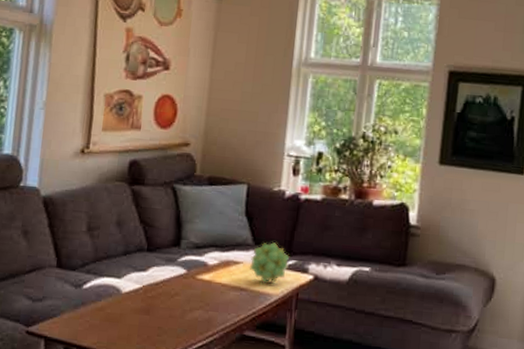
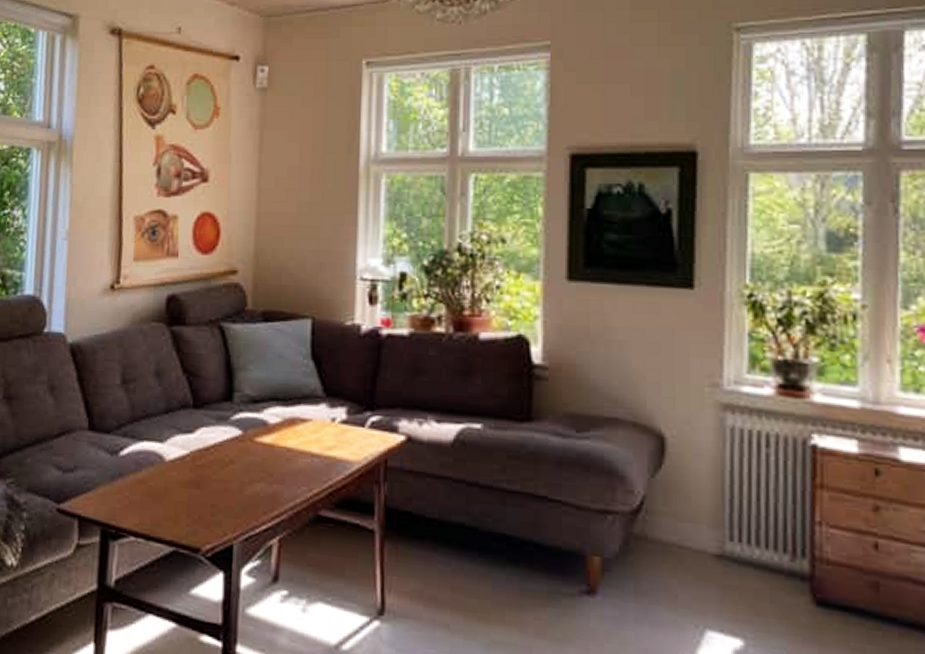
decorative ball: present [249,242,290,283] -> none [320,393,373,447]

